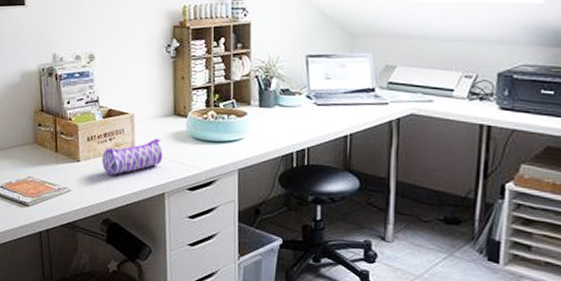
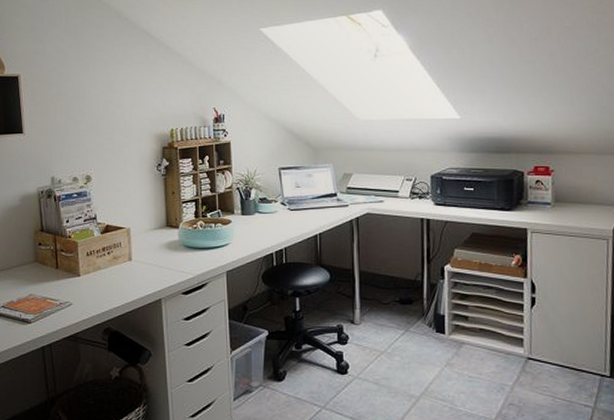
pencil case: present [102,138,163,175] -> none [101,249,158,286]

